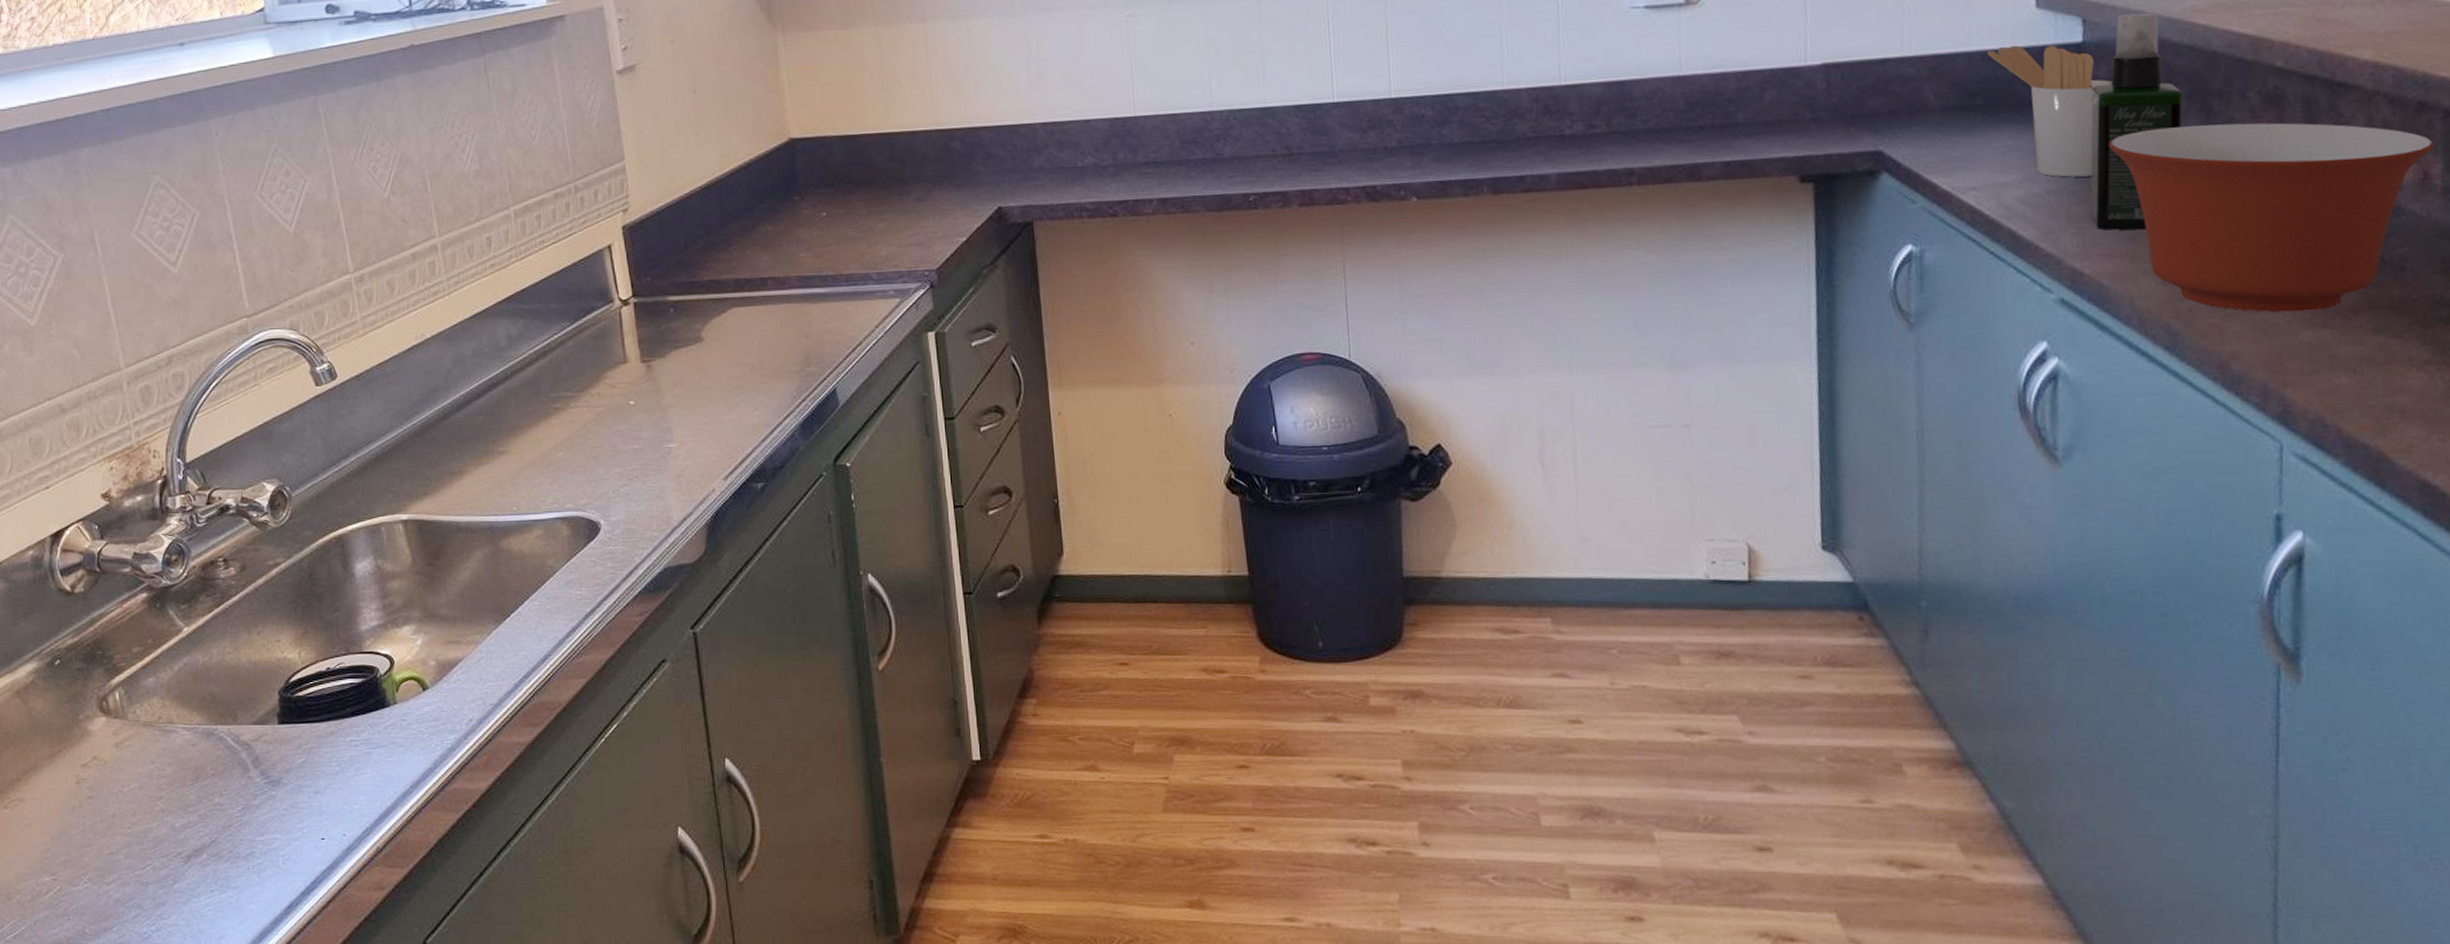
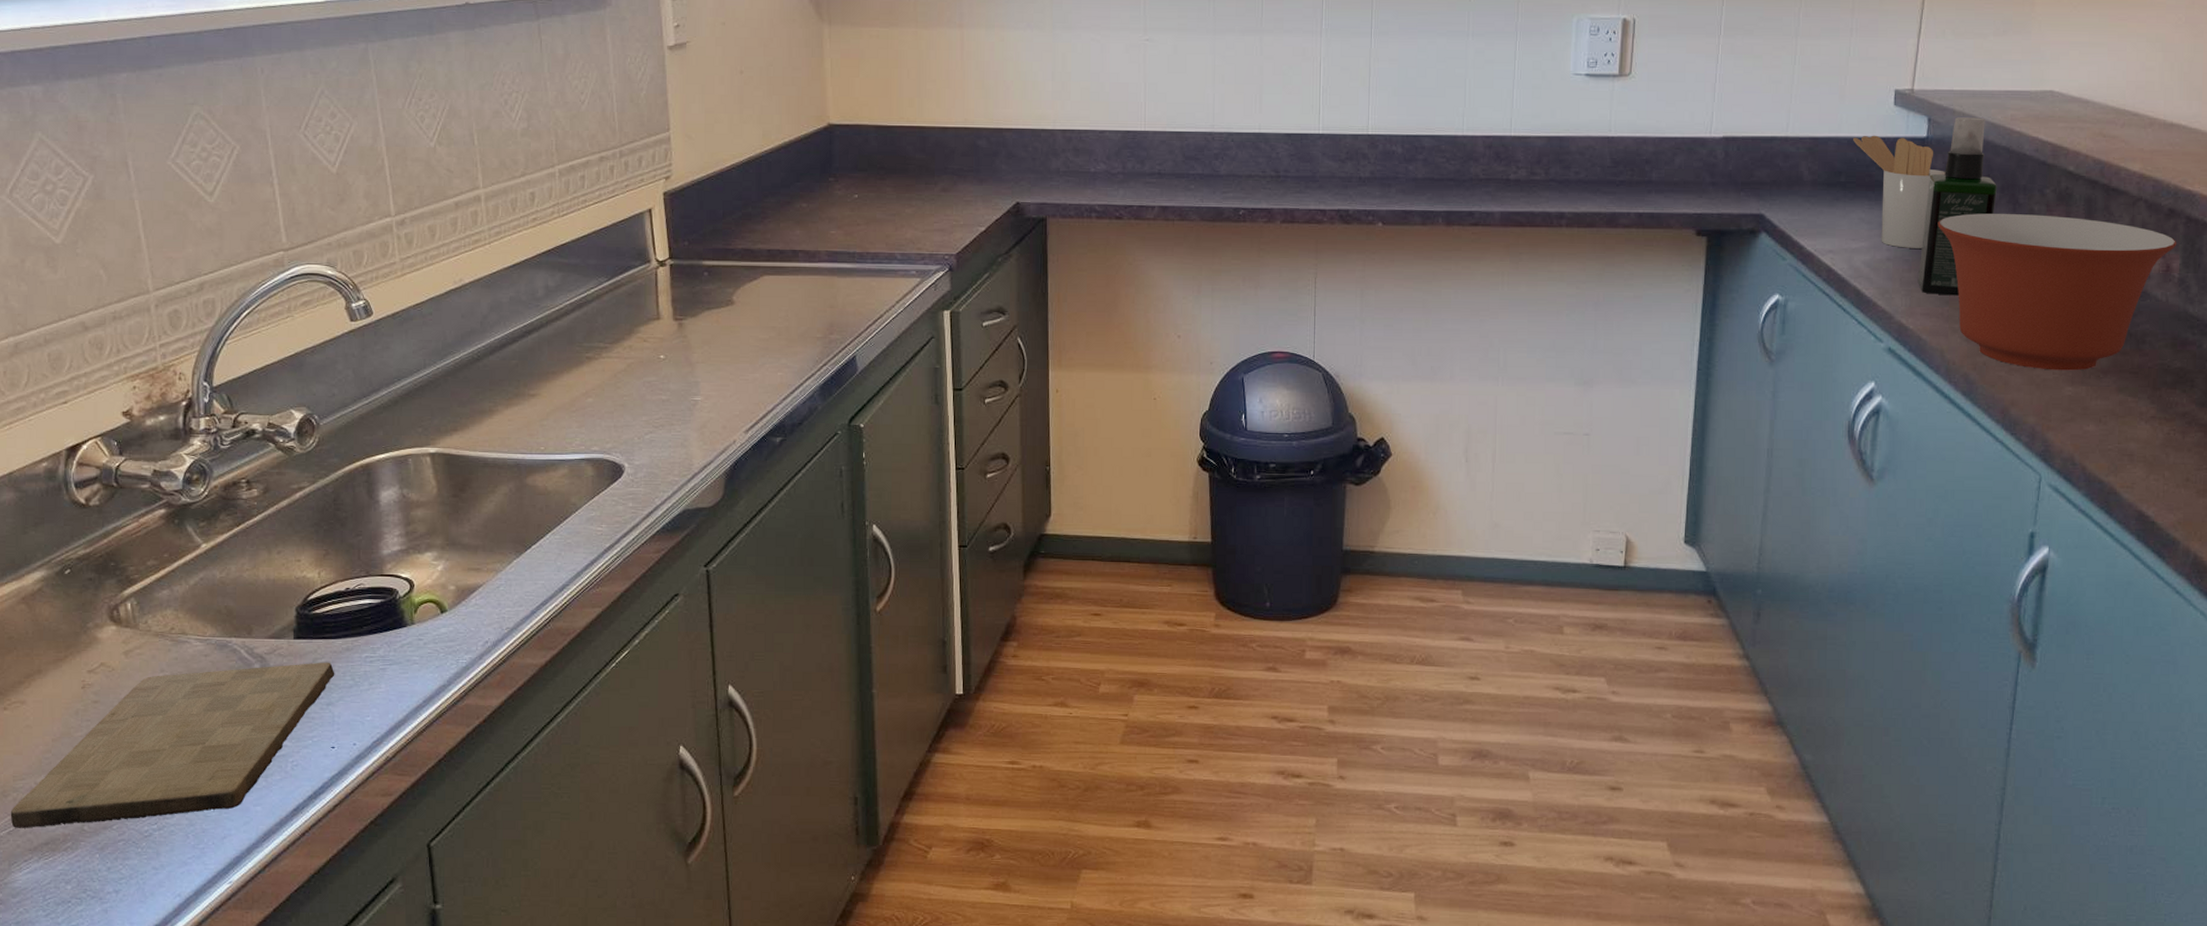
cutting board: none [15,747,321,932] -> present [10,662,335,828]

